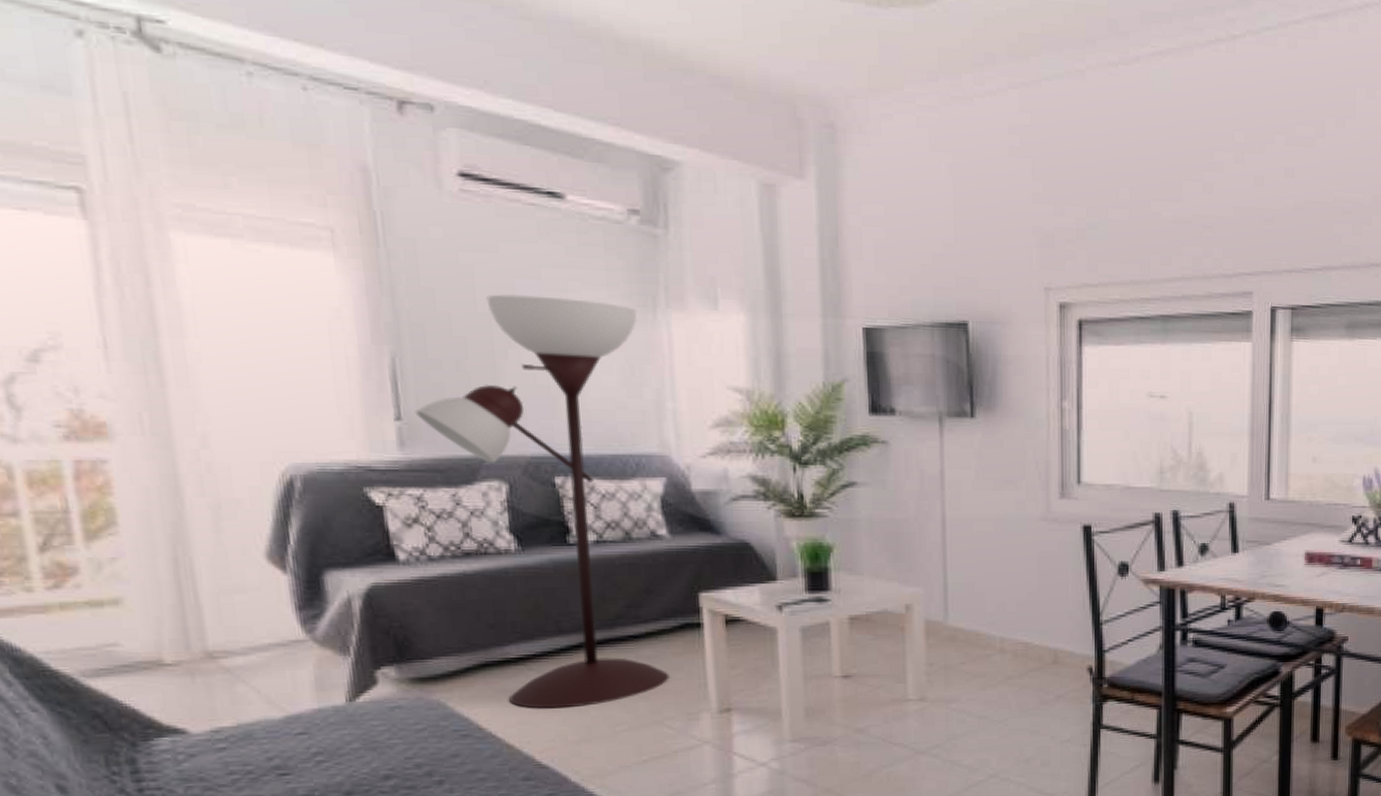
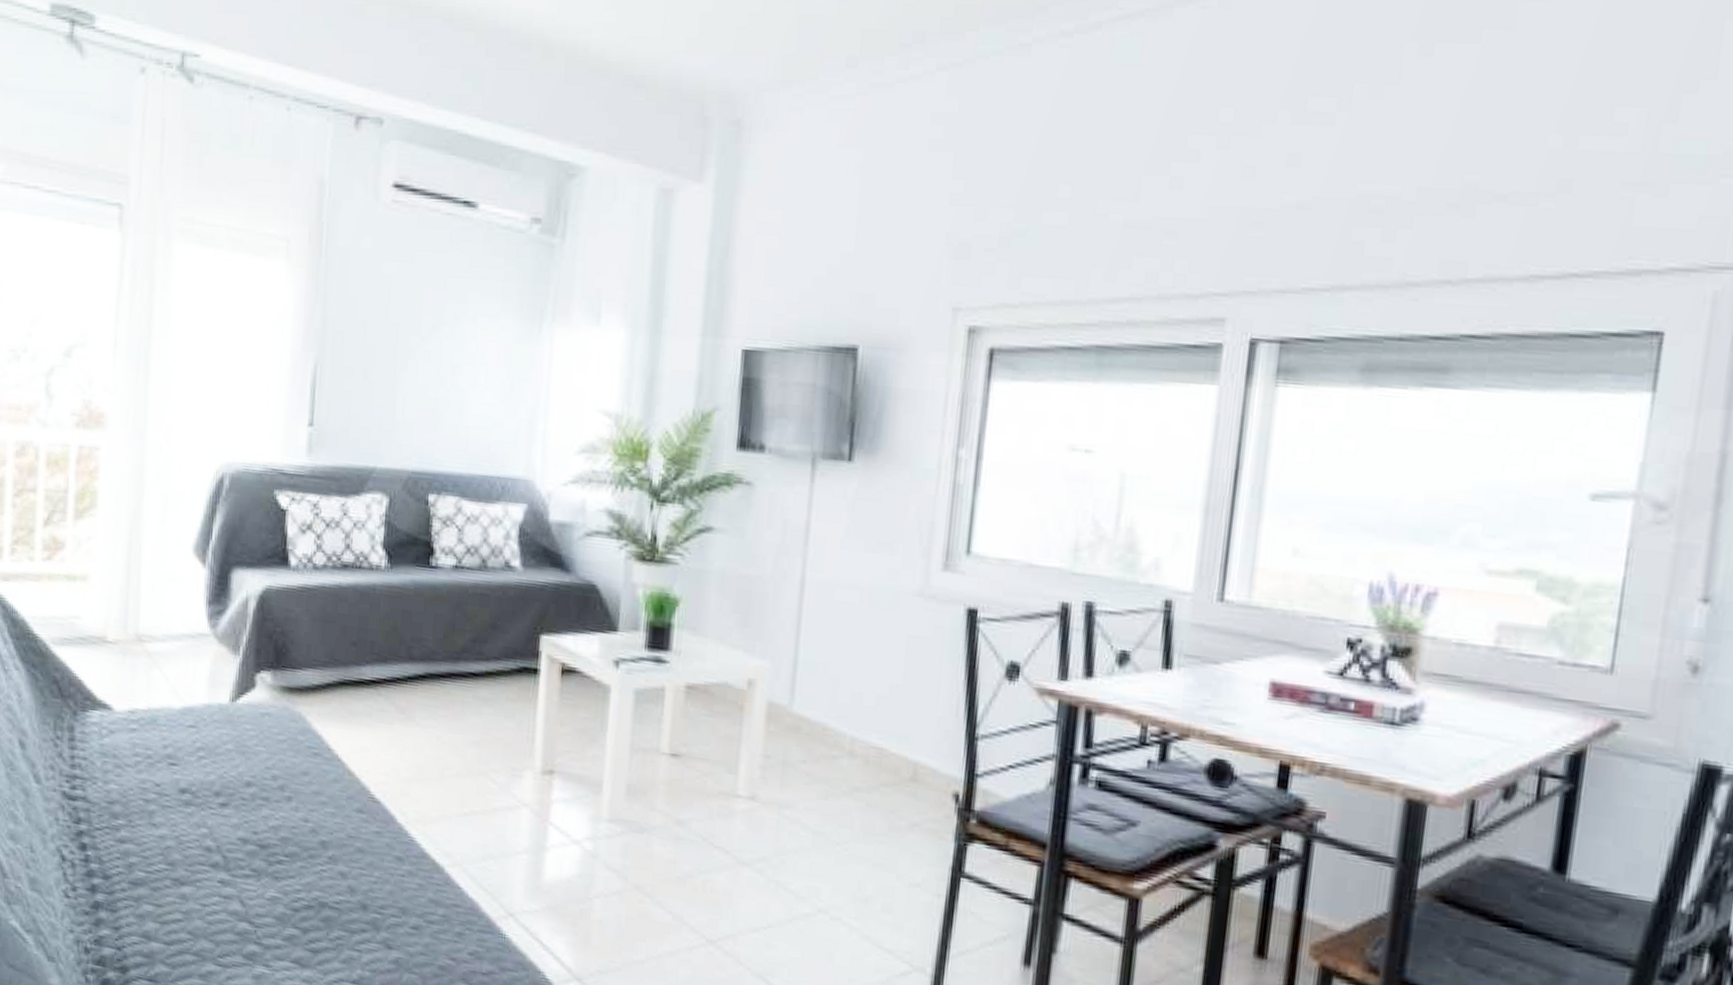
floor lamp: present [415,294,670,709] -> none [325,304,525,743]

